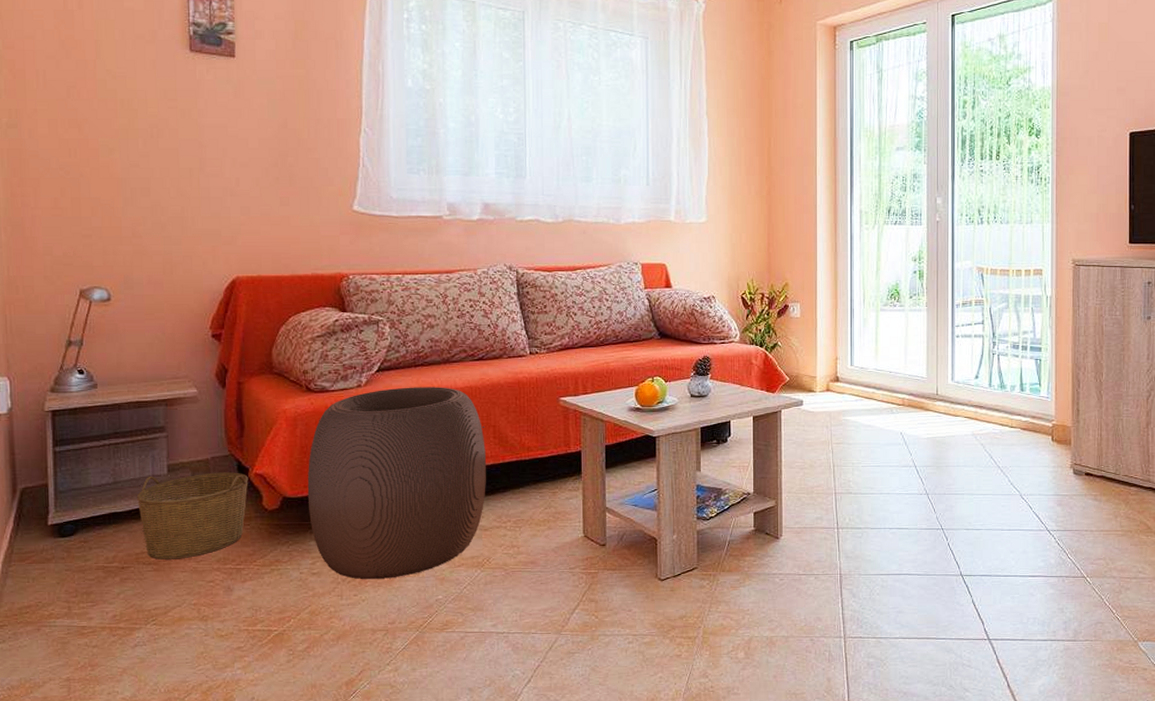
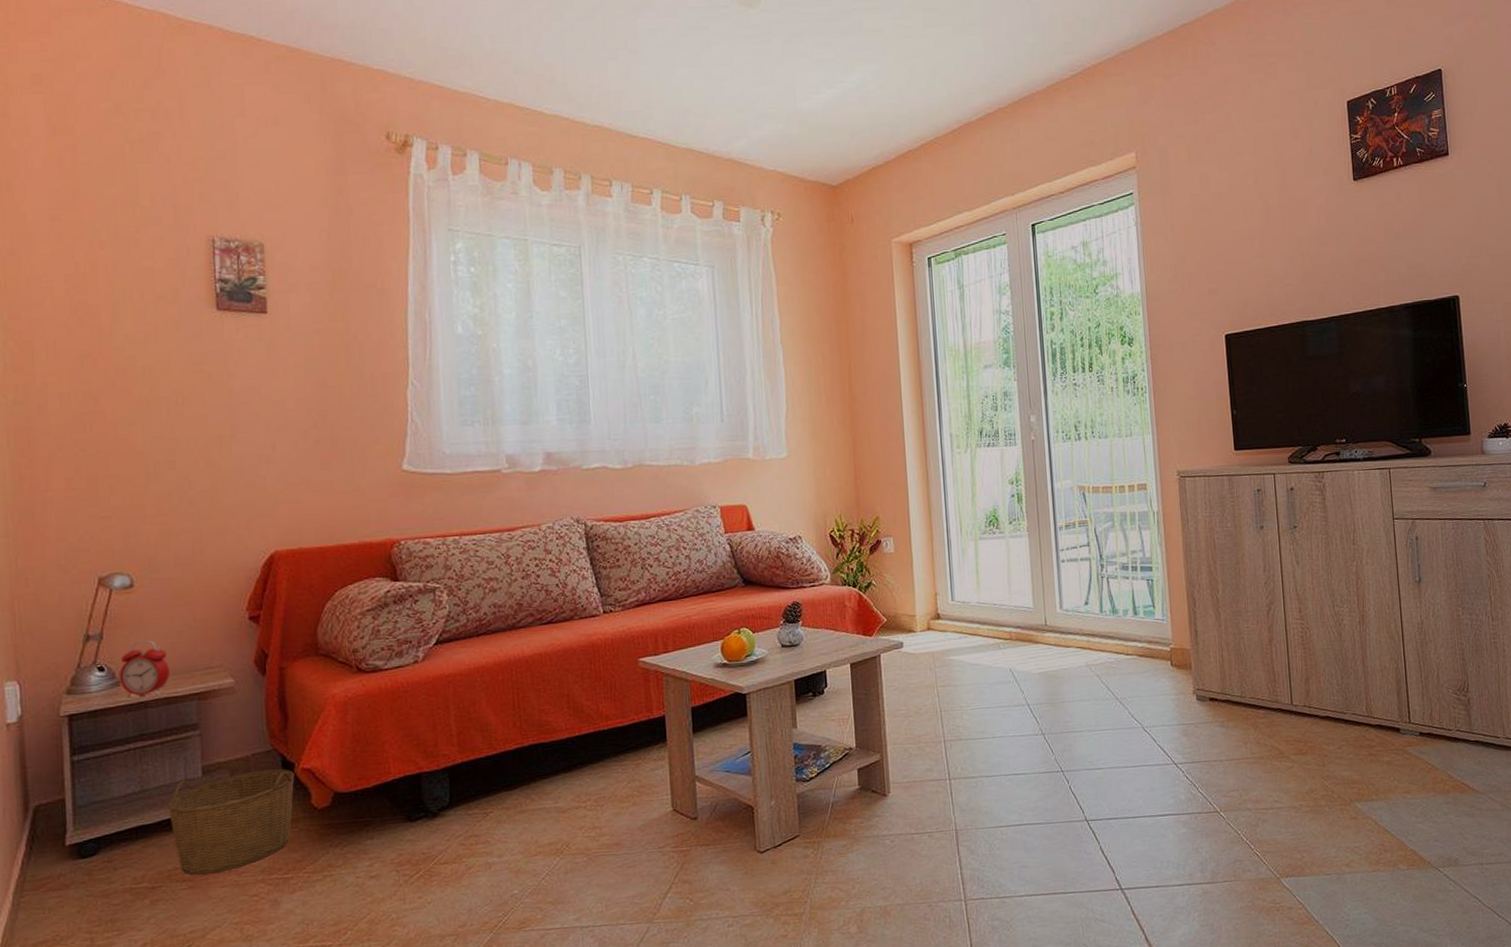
alarm clock: none [96,349,141,398] -> present [118,640,170,697]
pouf: present [307,387,487,579] -> none [361,656,562,879]

